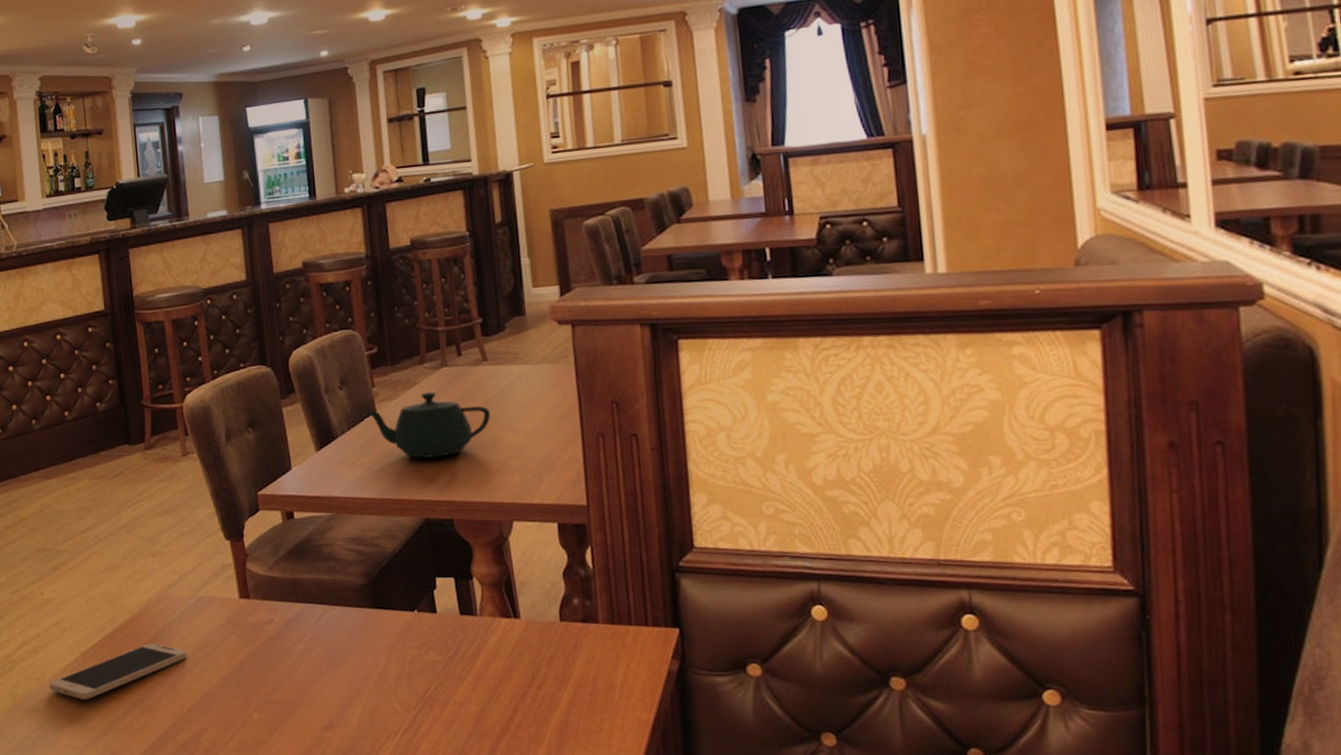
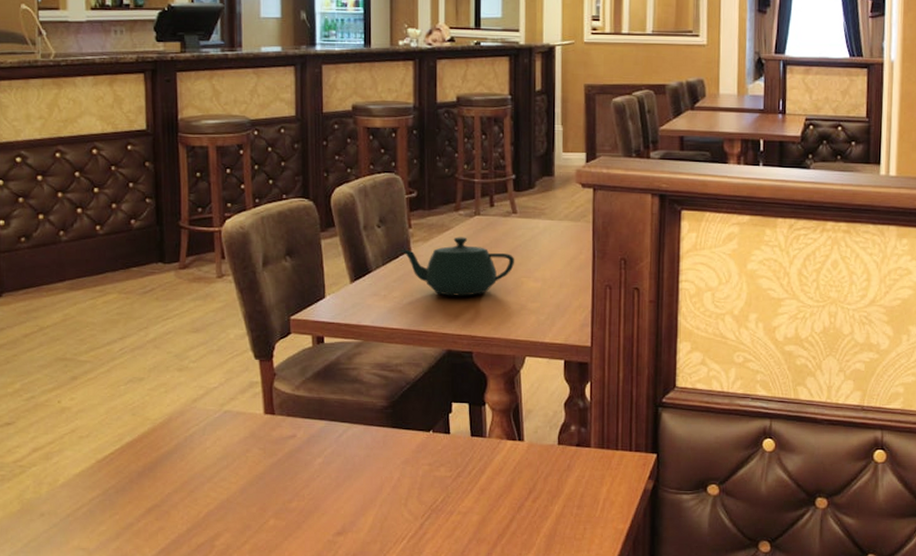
smartphone: present [49,644,188,700] -> none [60,453,208,505]

